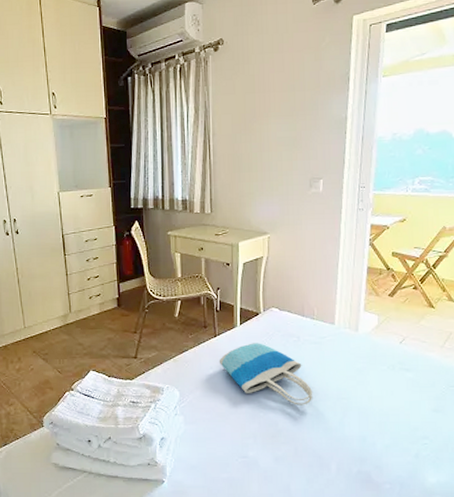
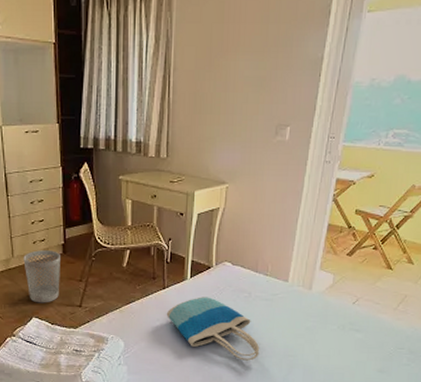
wastebasket: none [80,304,116,356] -> present [23,250,60,303]

